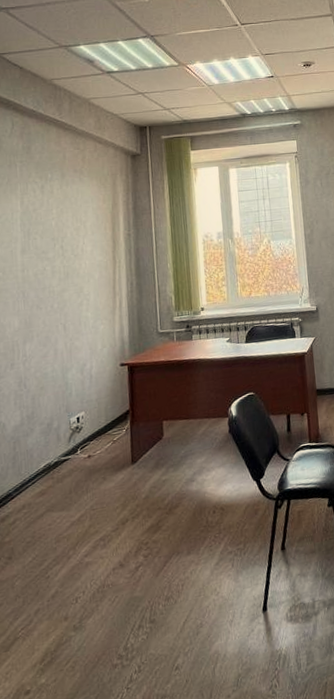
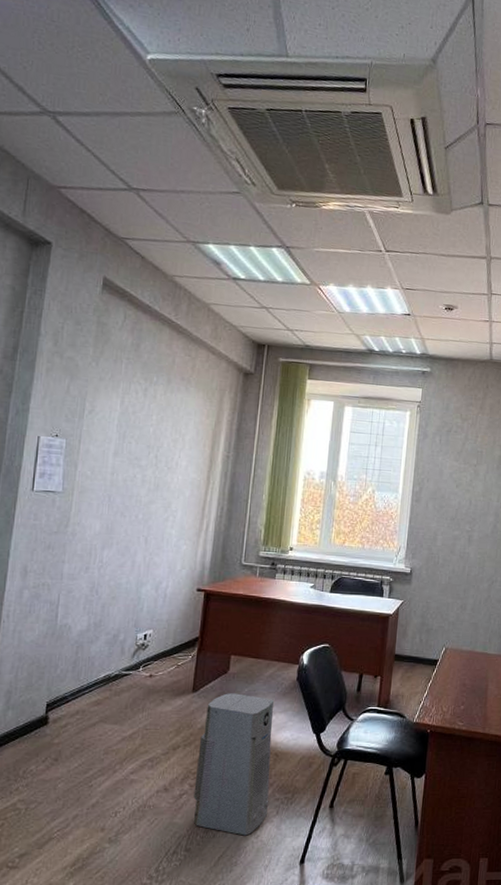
air purifier: none [147,455,223,596] -> present [193,693,274,836]

